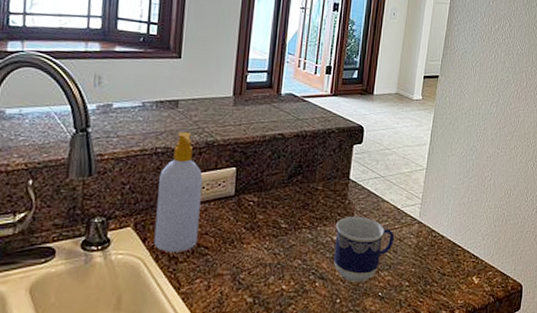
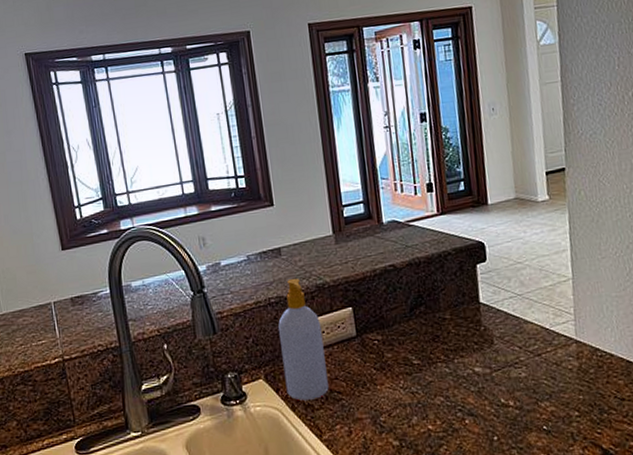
cup: present [333,217,395,282] -> none [475,343,550,416]

